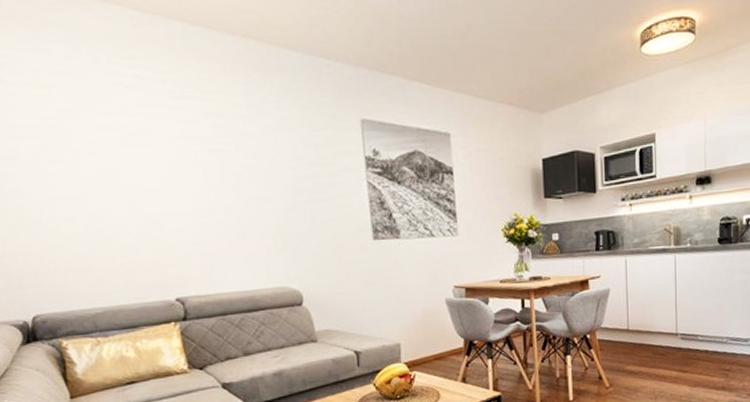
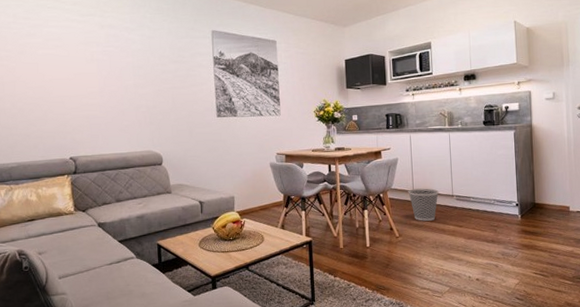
wastebasket: none [621,325,659,367] -> present [408,188,439,221]

